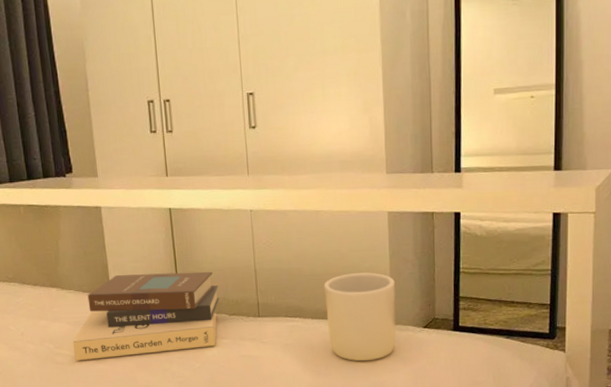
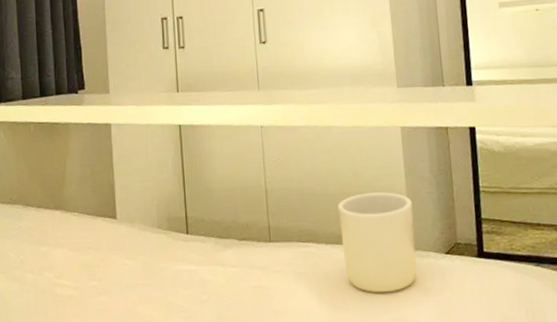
books: present [72,271,220,361] -> none [73,191,229,293]

